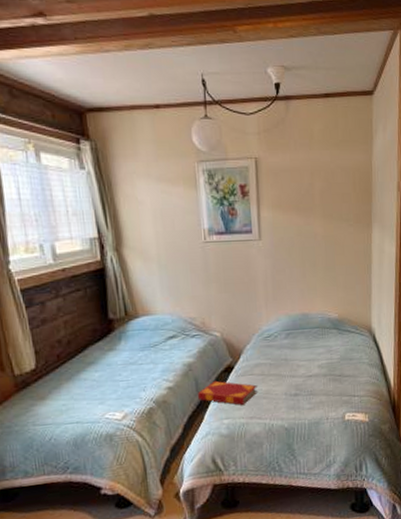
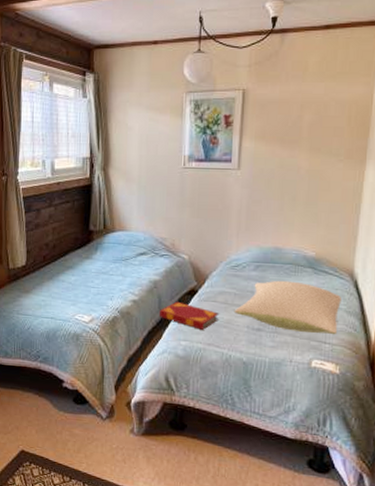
pillow: none [271,343,365,391] -> present [234,280,343,335]

